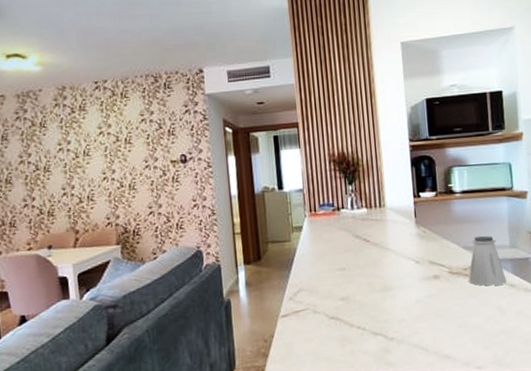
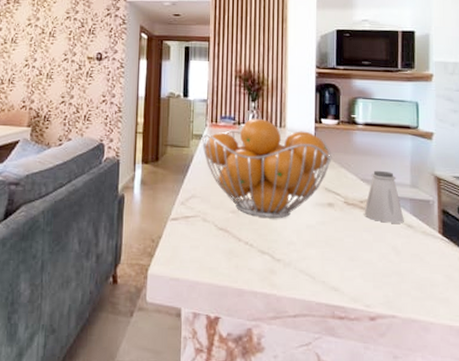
fruit basket: none [302,201,434,300] -> present [201,118,332,218]

